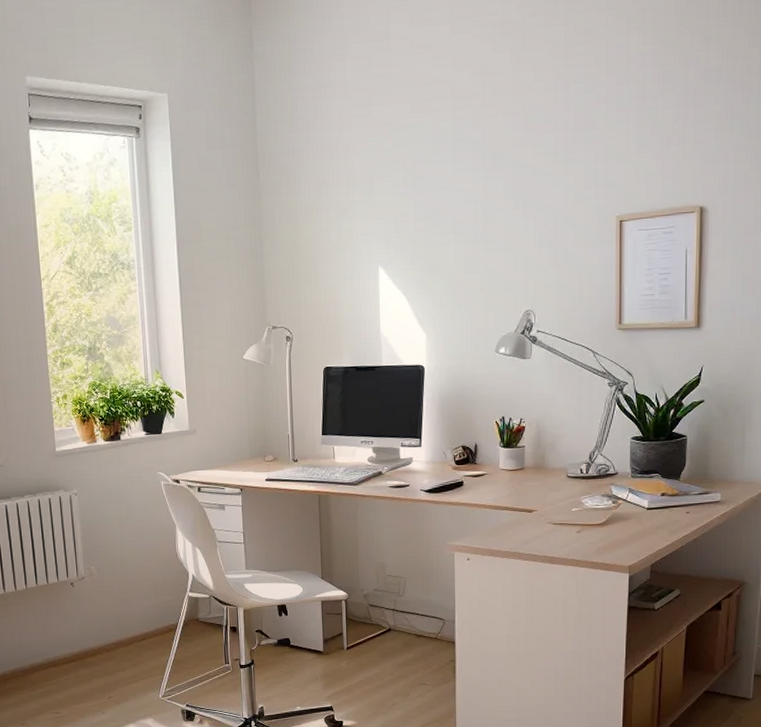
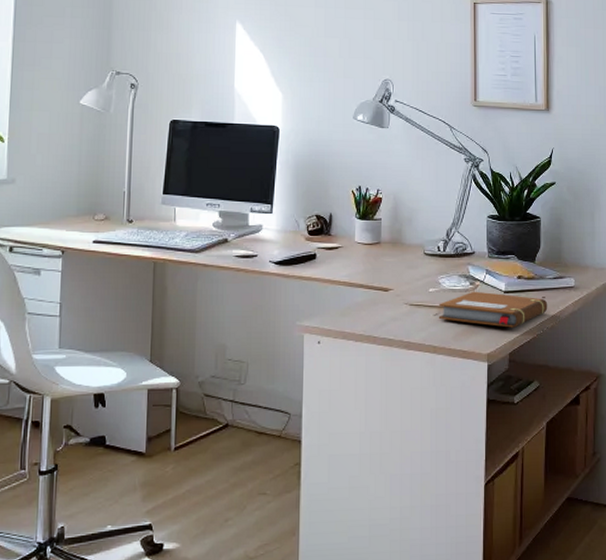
notebook: none [581,509,692,542] -> present [438,291,548,328]

